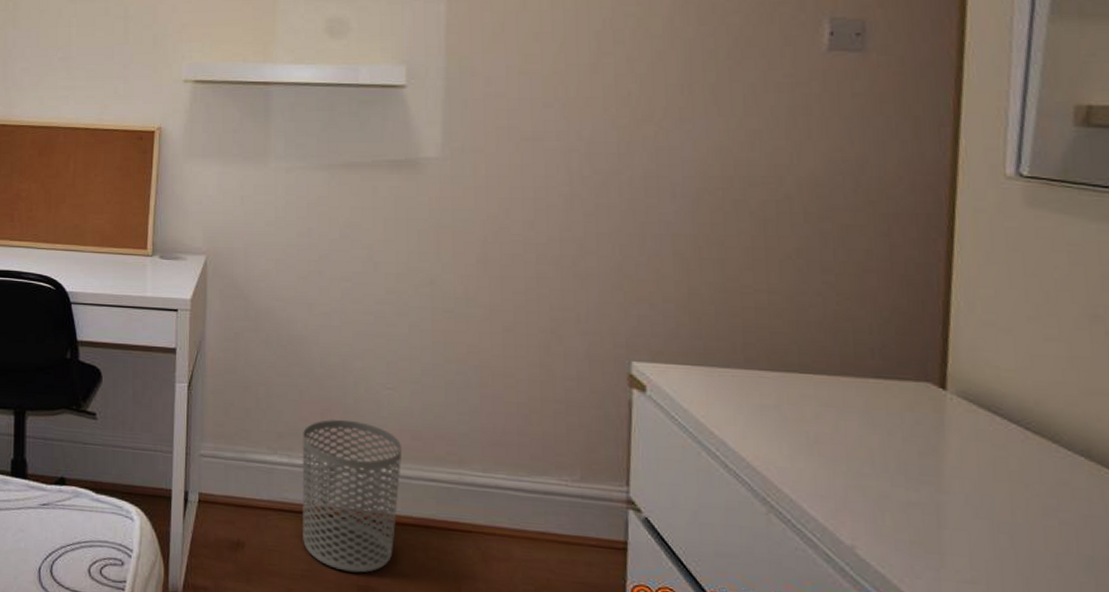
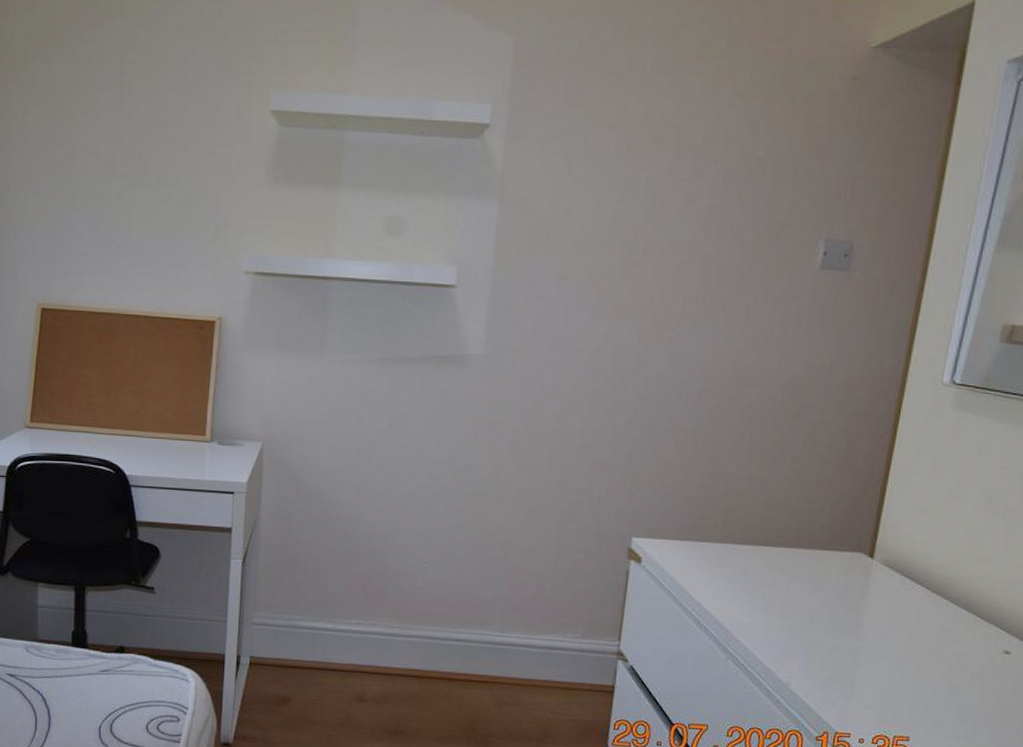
waste bin: present [302,419,403,573] -> none [342,589,434,720]

